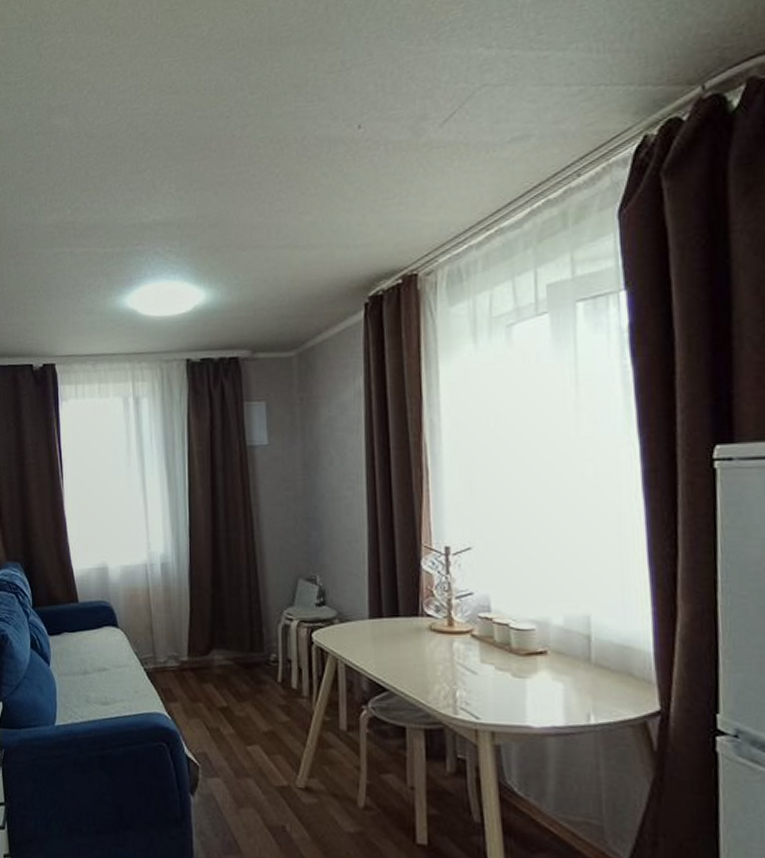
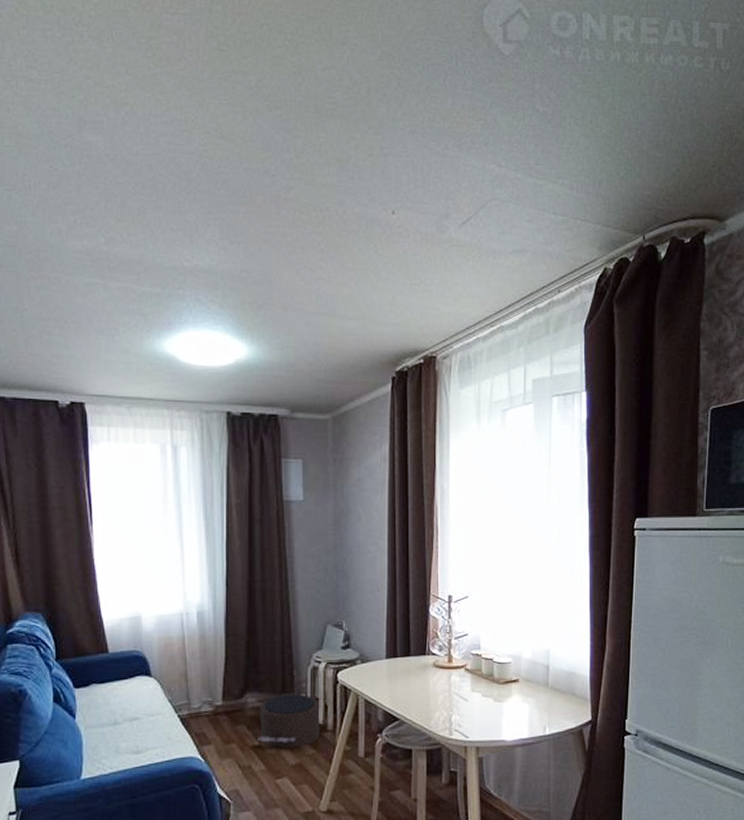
pouf: none [225,653,294,713] -> present [257,693,320,748]

